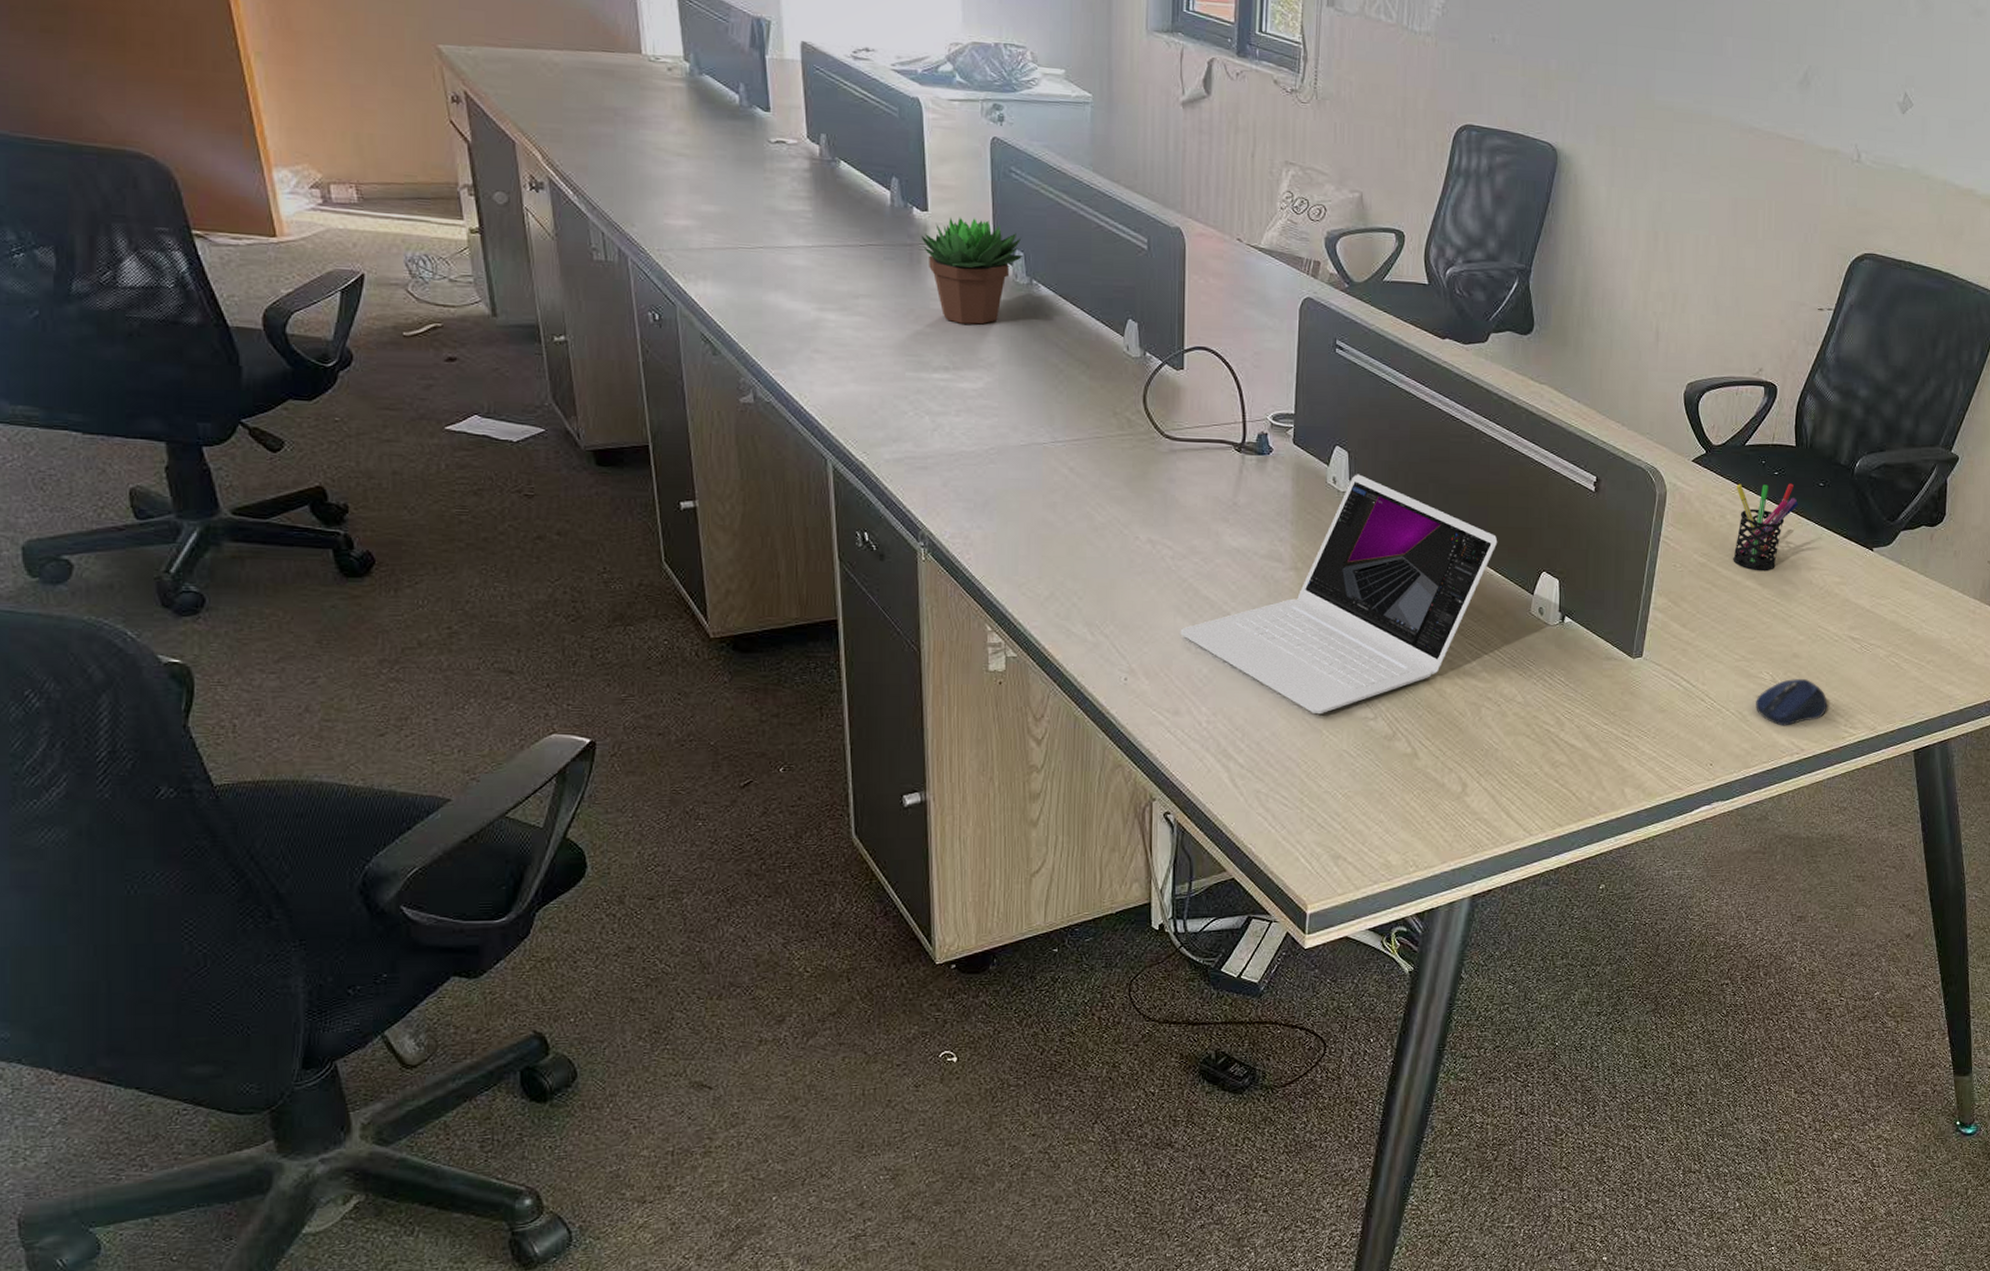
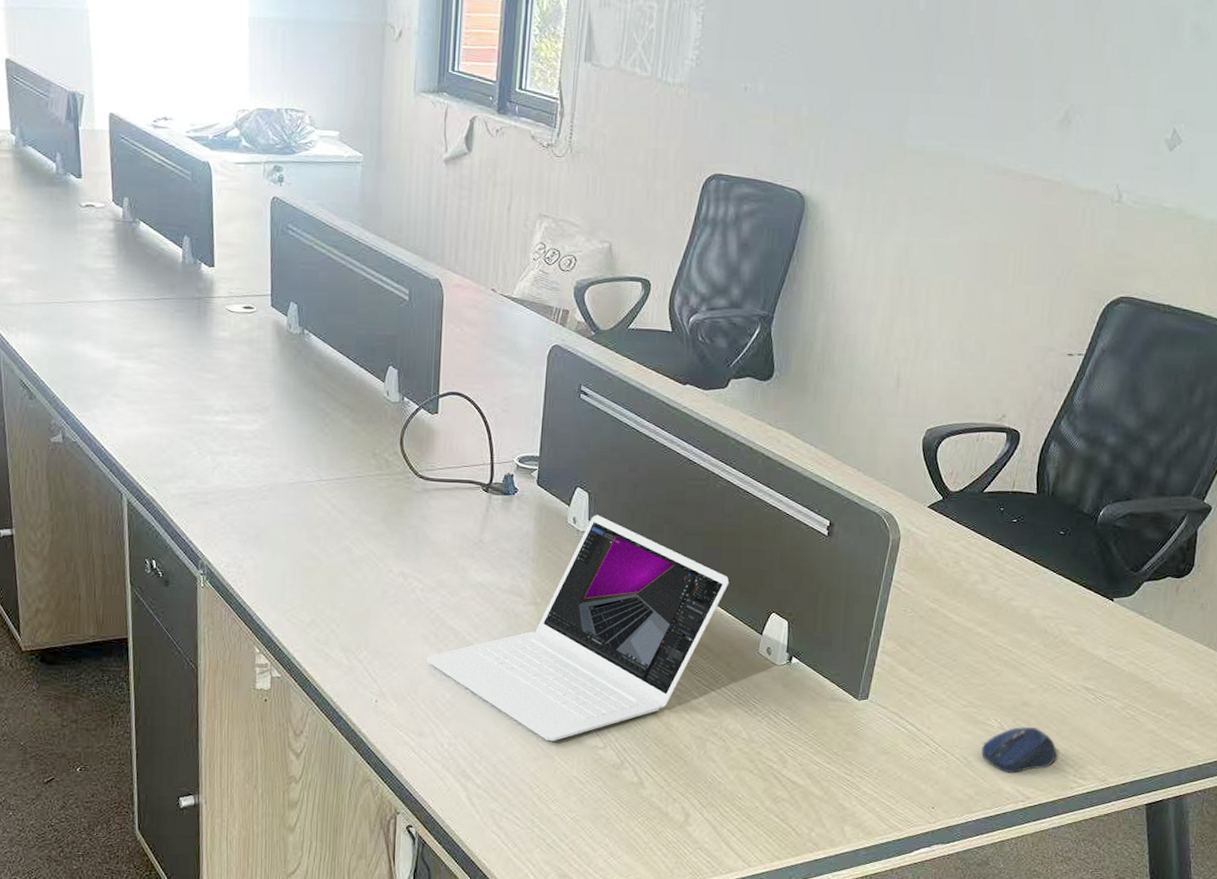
succulent plant: present [921,216,1023,325] -> none [207,271,297,372]
pen holder: present [1733,483,1799,572] -> none [965,530,1037,619]

